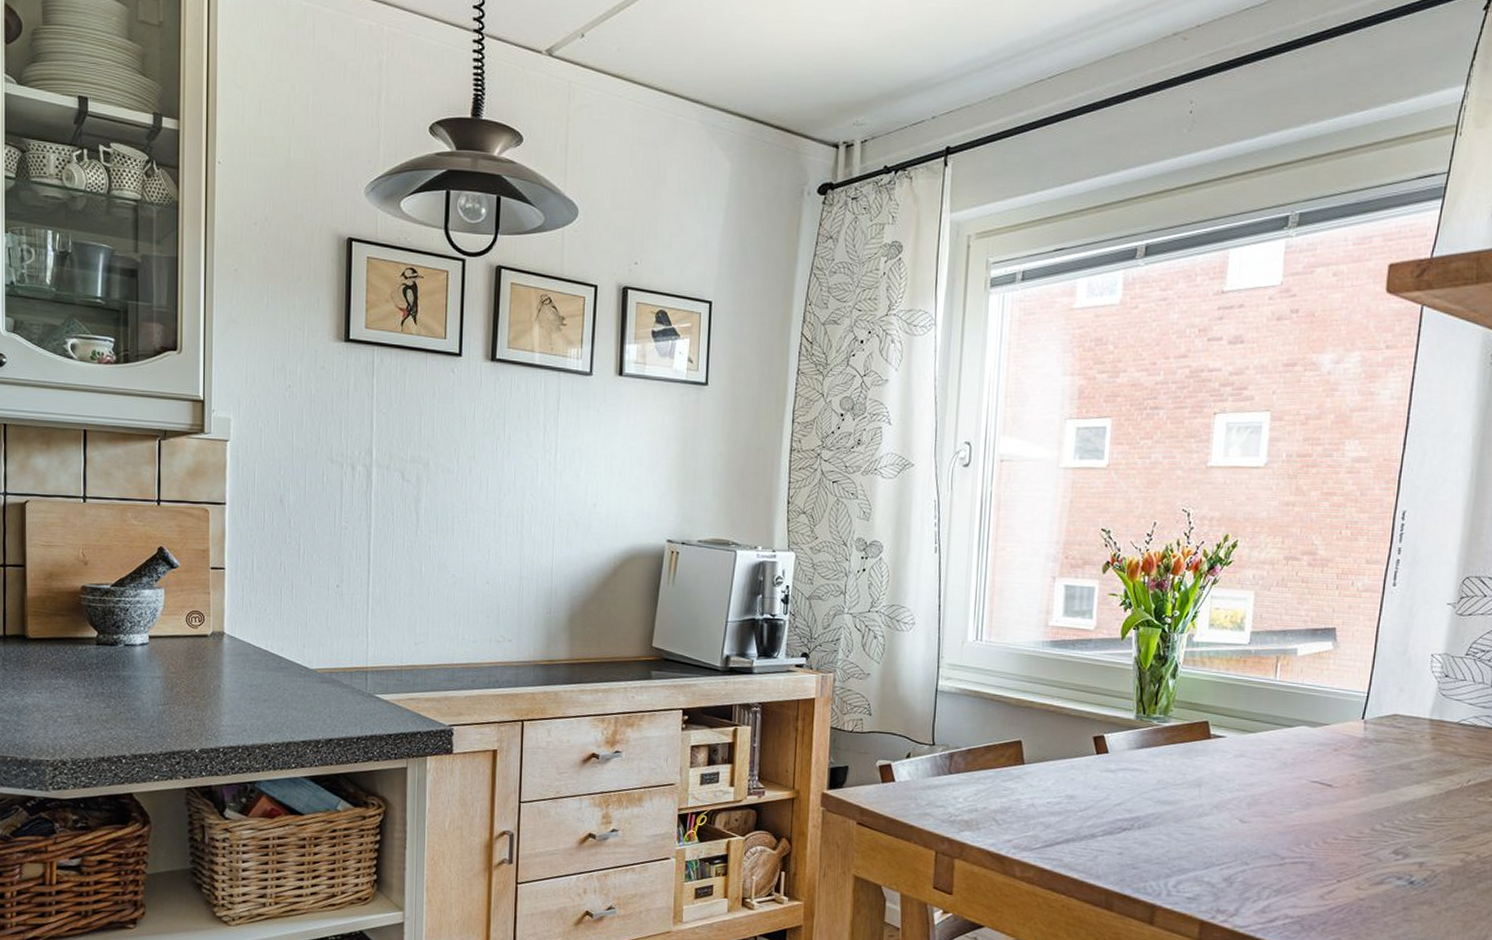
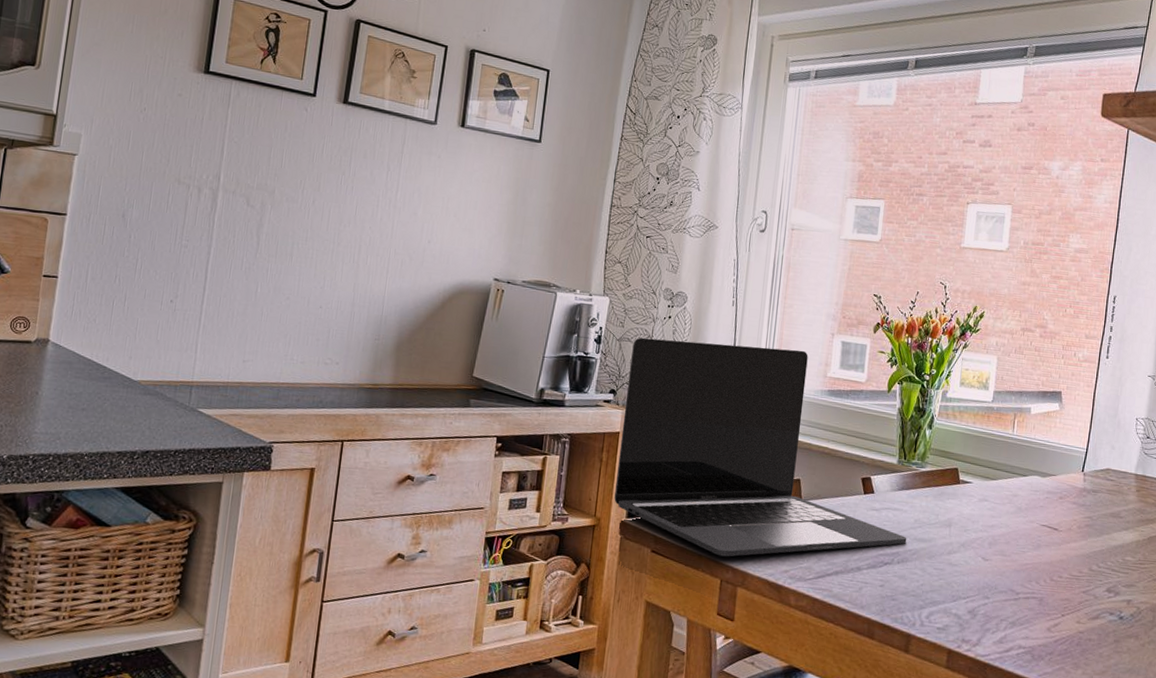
laptop: none [813,594,1149,827] -> present [614,337,907,557]

